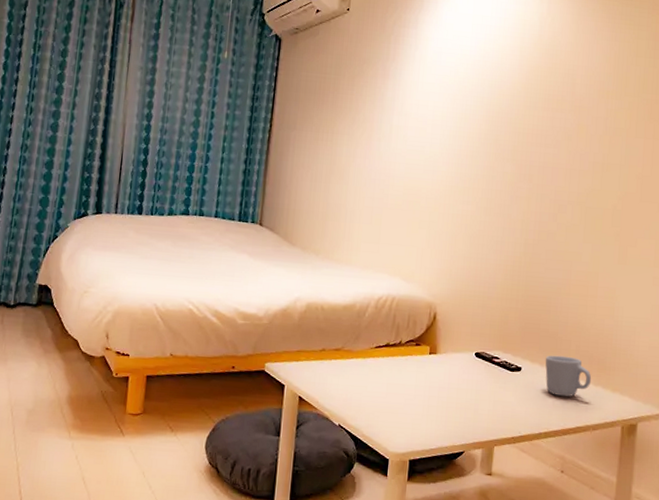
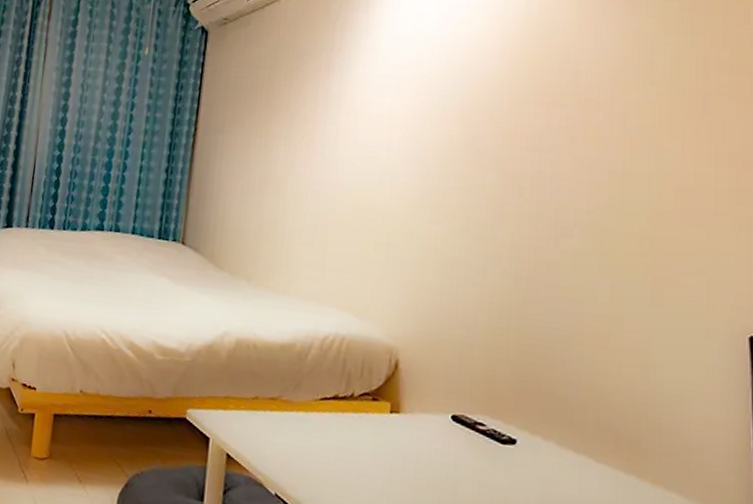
mug: present [545,355,592,397] -> none [549,426,620,486]

